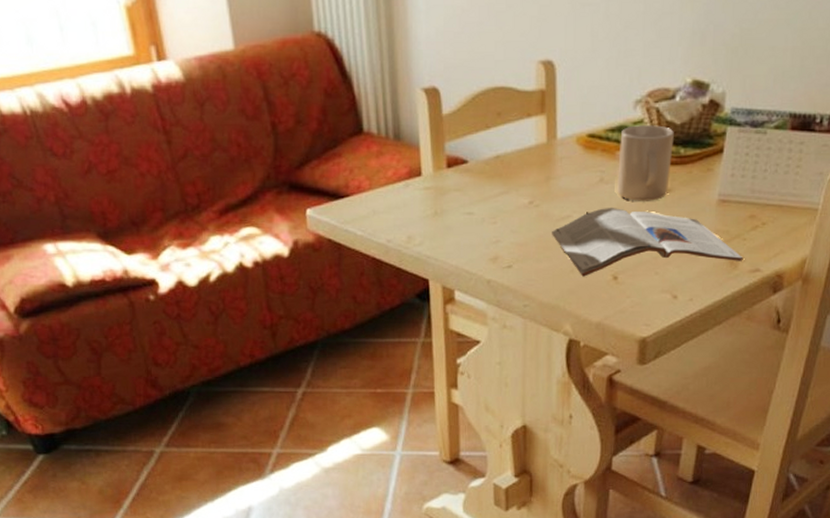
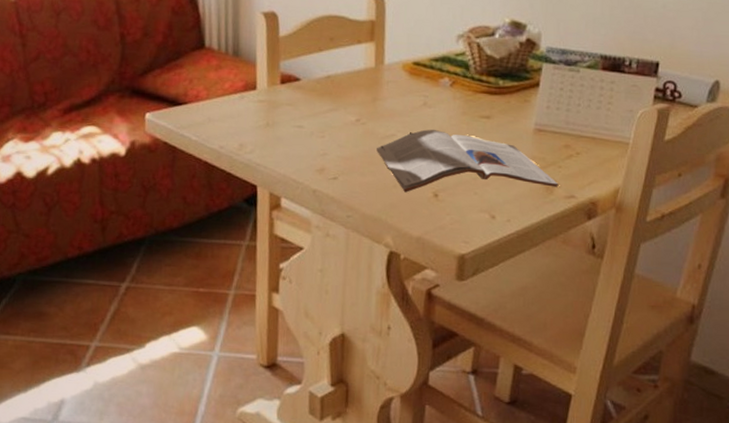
cup: present [617,125,674,201] -> none [439,57,493,126]

